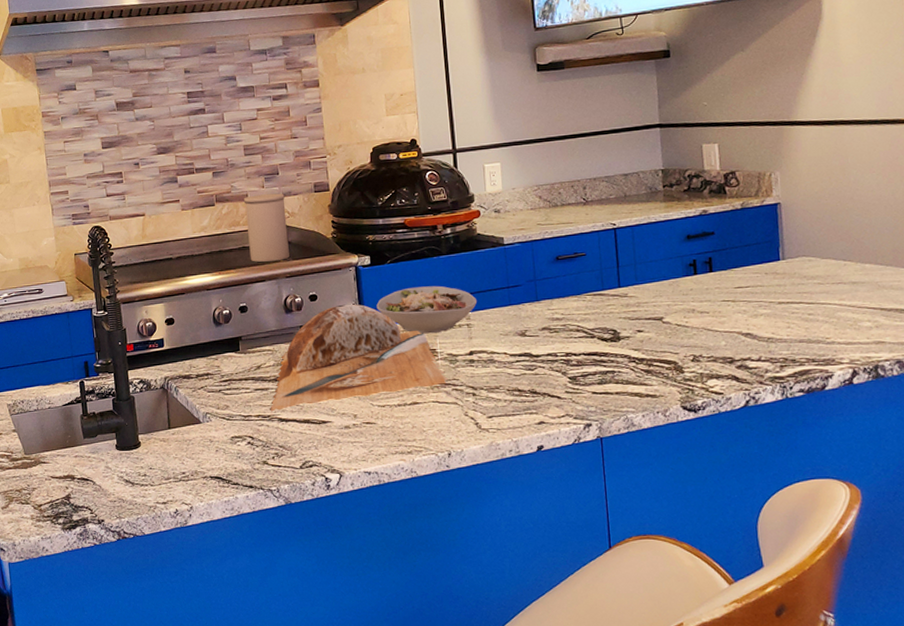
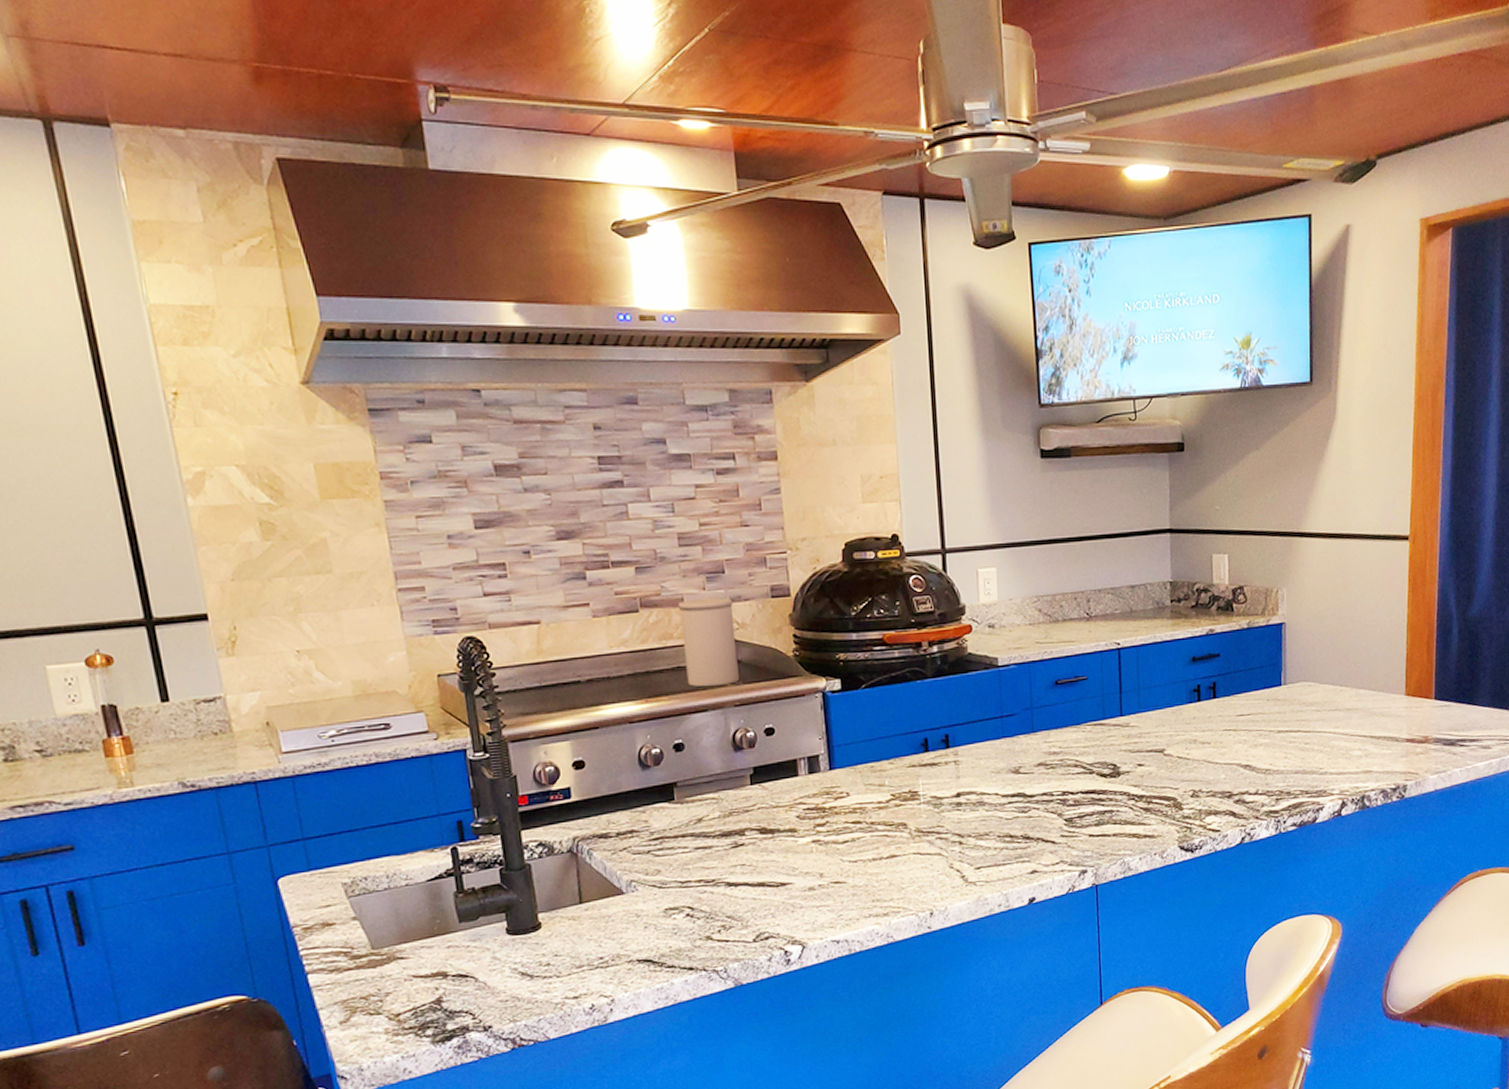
chopping board: present [269,304,448,412] -> none [713,738,931,875]
salad: present [376,285,478,334] -> none [848,715,967,774]

